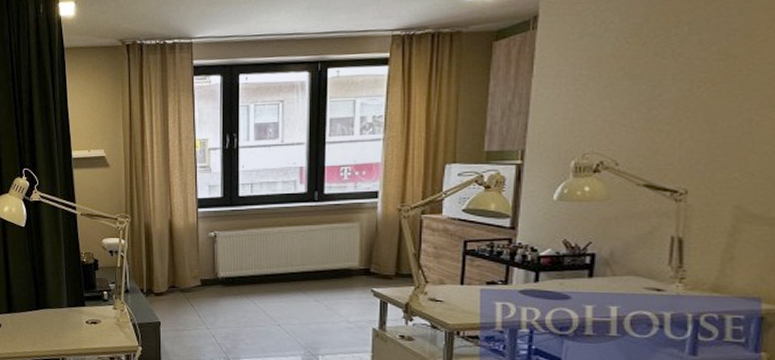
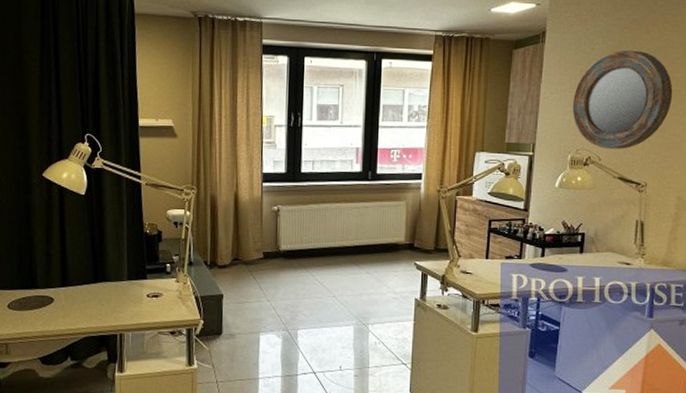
home mirror: none [576,25,729,151] -> present [572,50,673,149]

